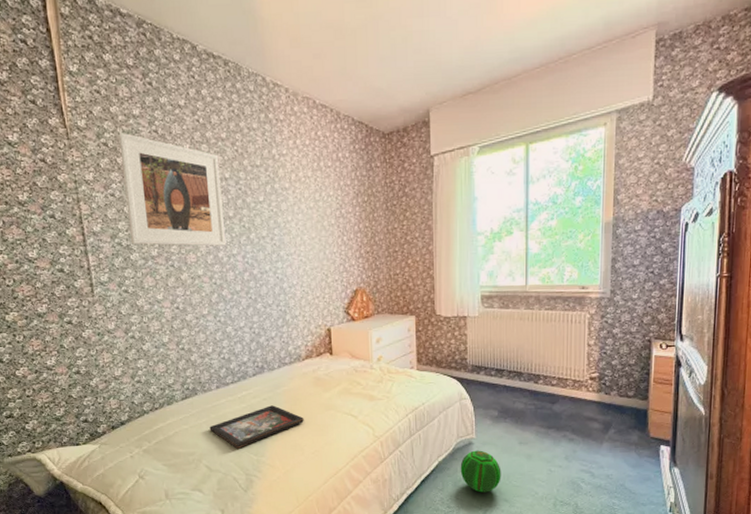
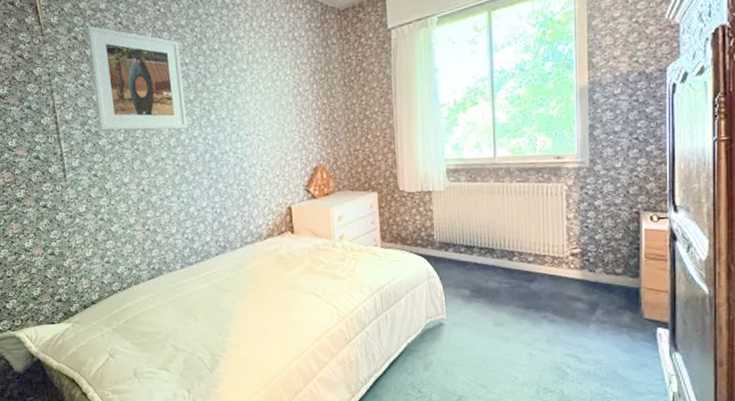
decorative tray: present [209,405,304,449] -> none [175,285,267,328]
ball: present [460,450,501,493] -> none [430,332,476,377]

